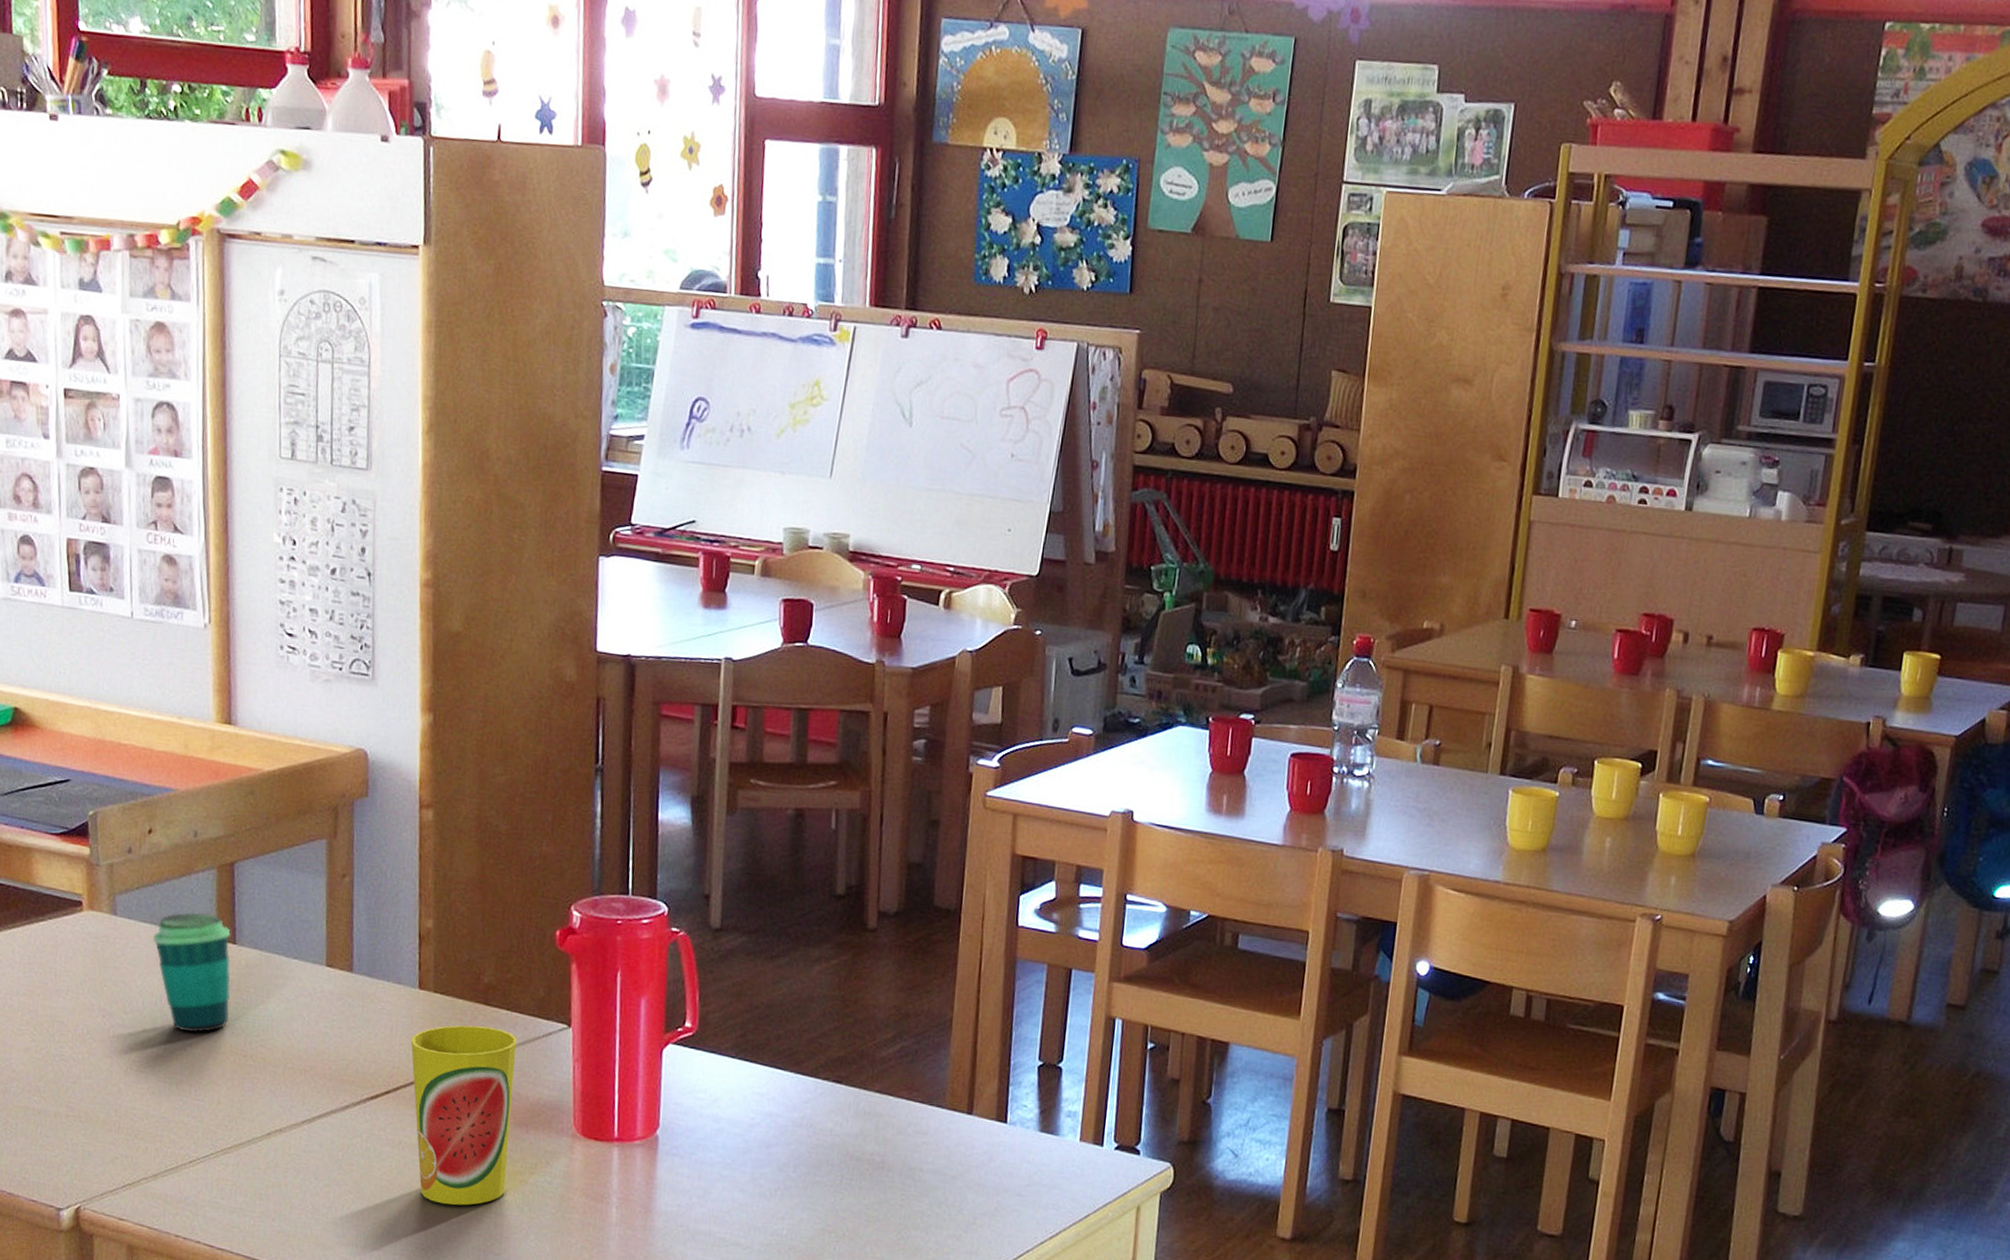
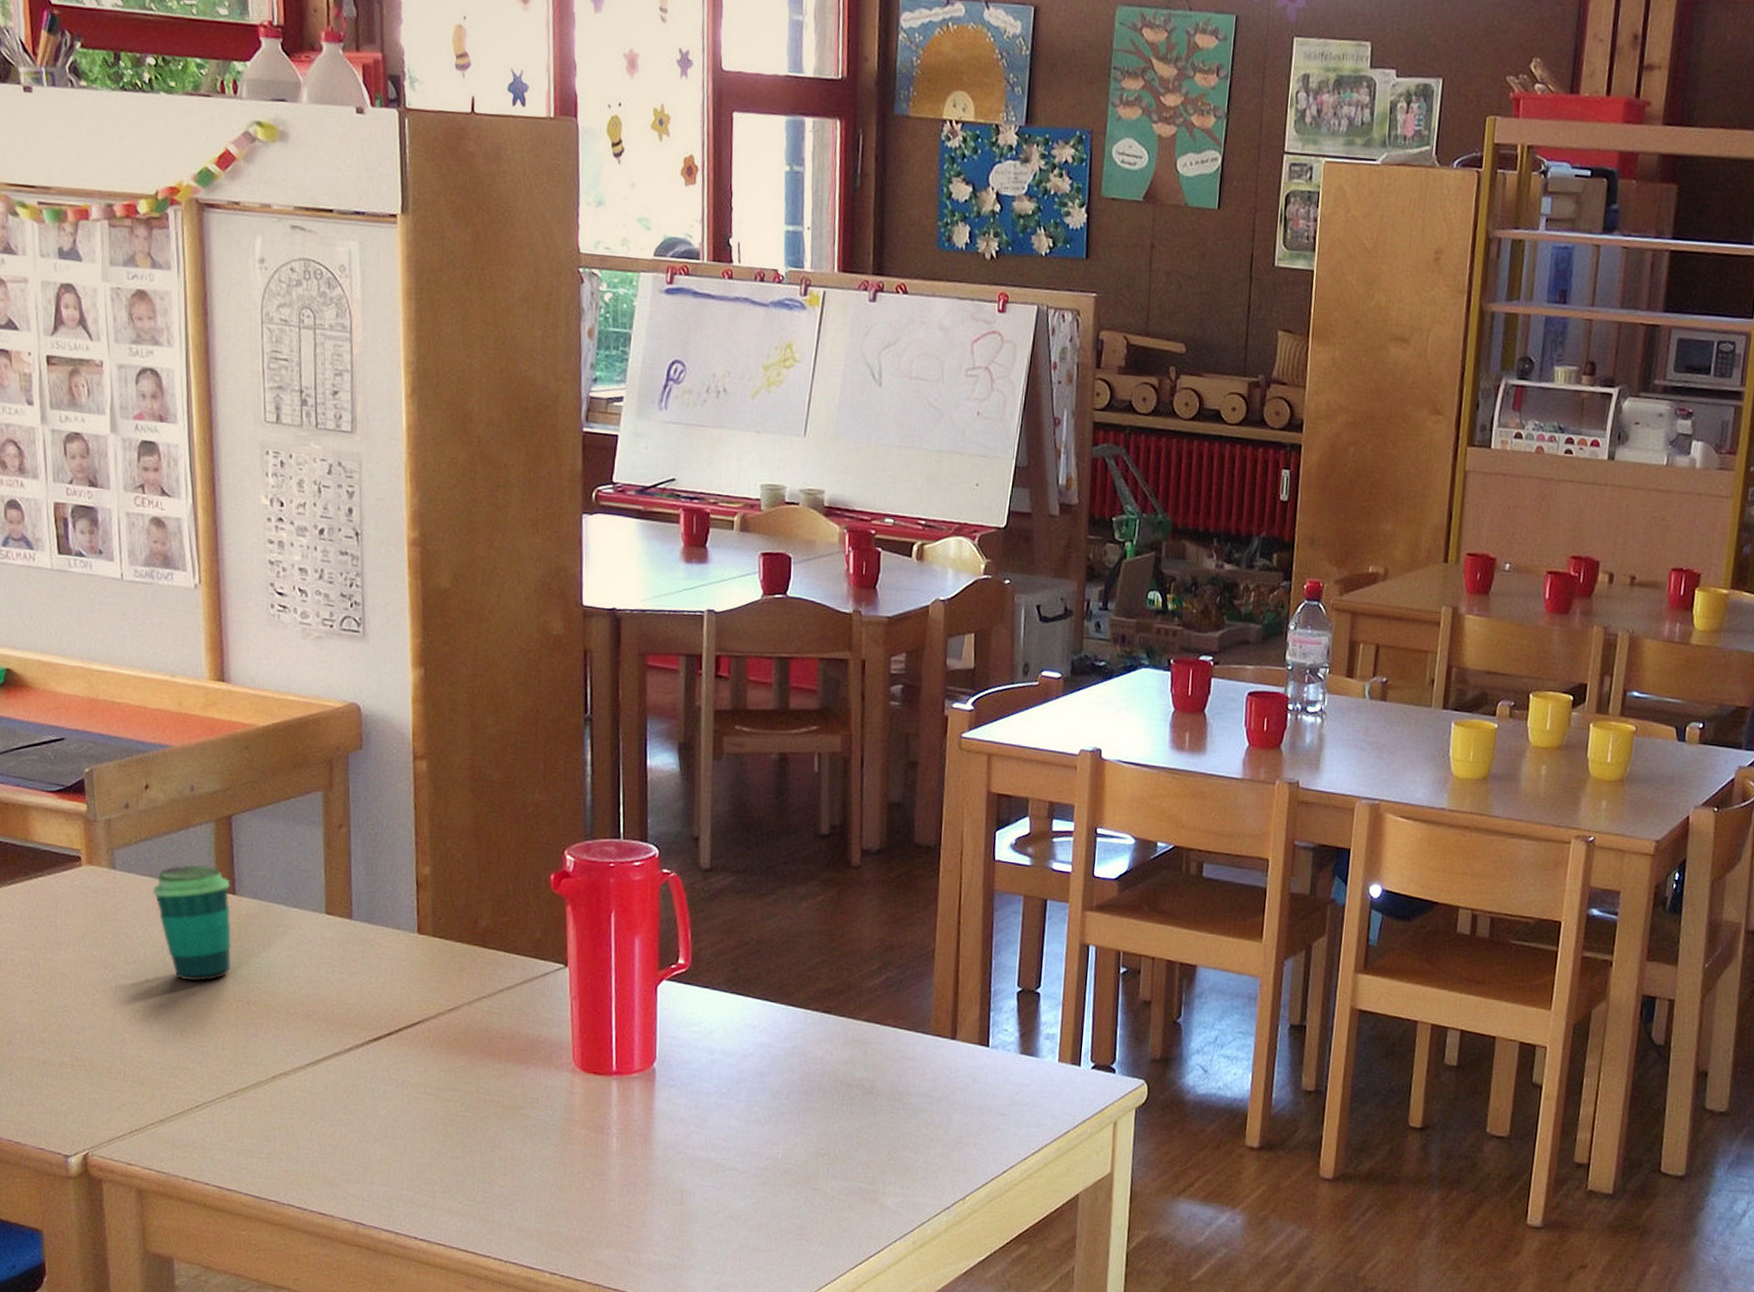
cup: present [410,1025,517,1206] -> none [411,967,516,1141]

